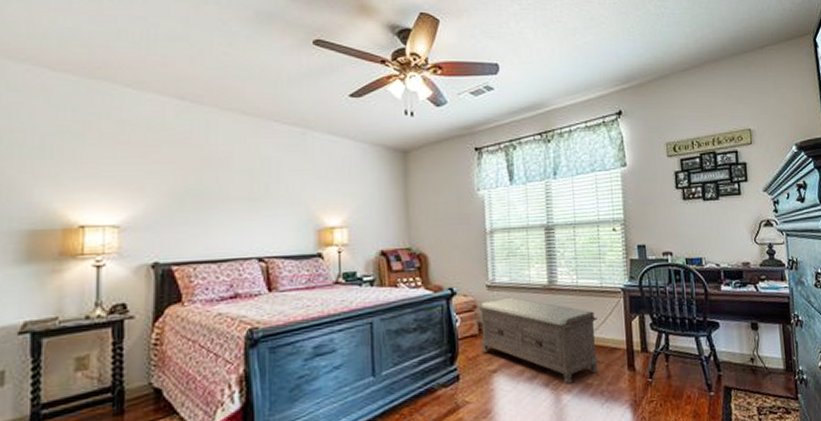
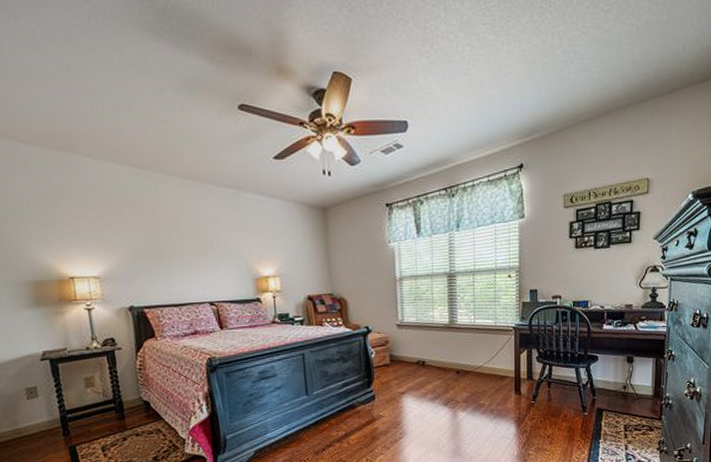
bench: present [477,297,600,386] -> none [389,334,491,405]

